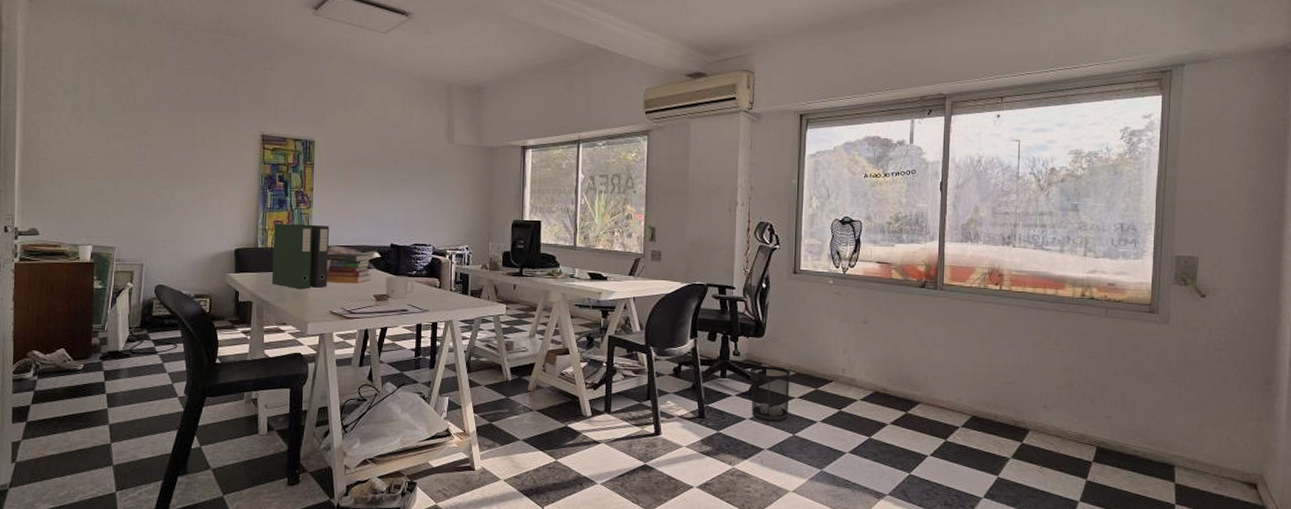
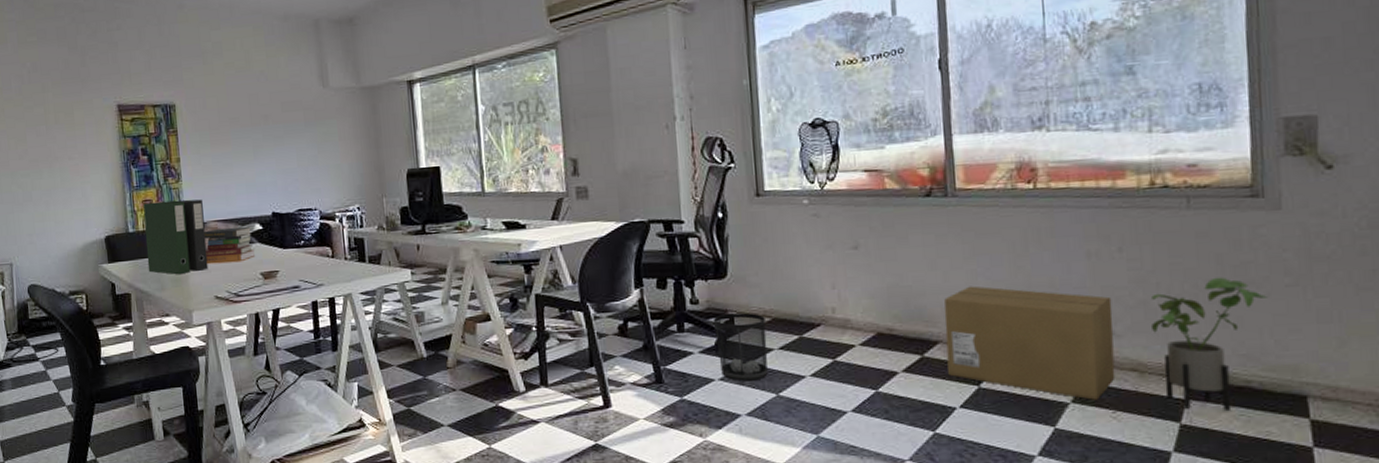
mug: present [385,275,414,300] -> none [271,247,304,276]
box: none [924,361,1047,457] -> present [944,286,1115,400]
house plant: none [1073,370,1154,473] -> present [1151,277,1267,412]

